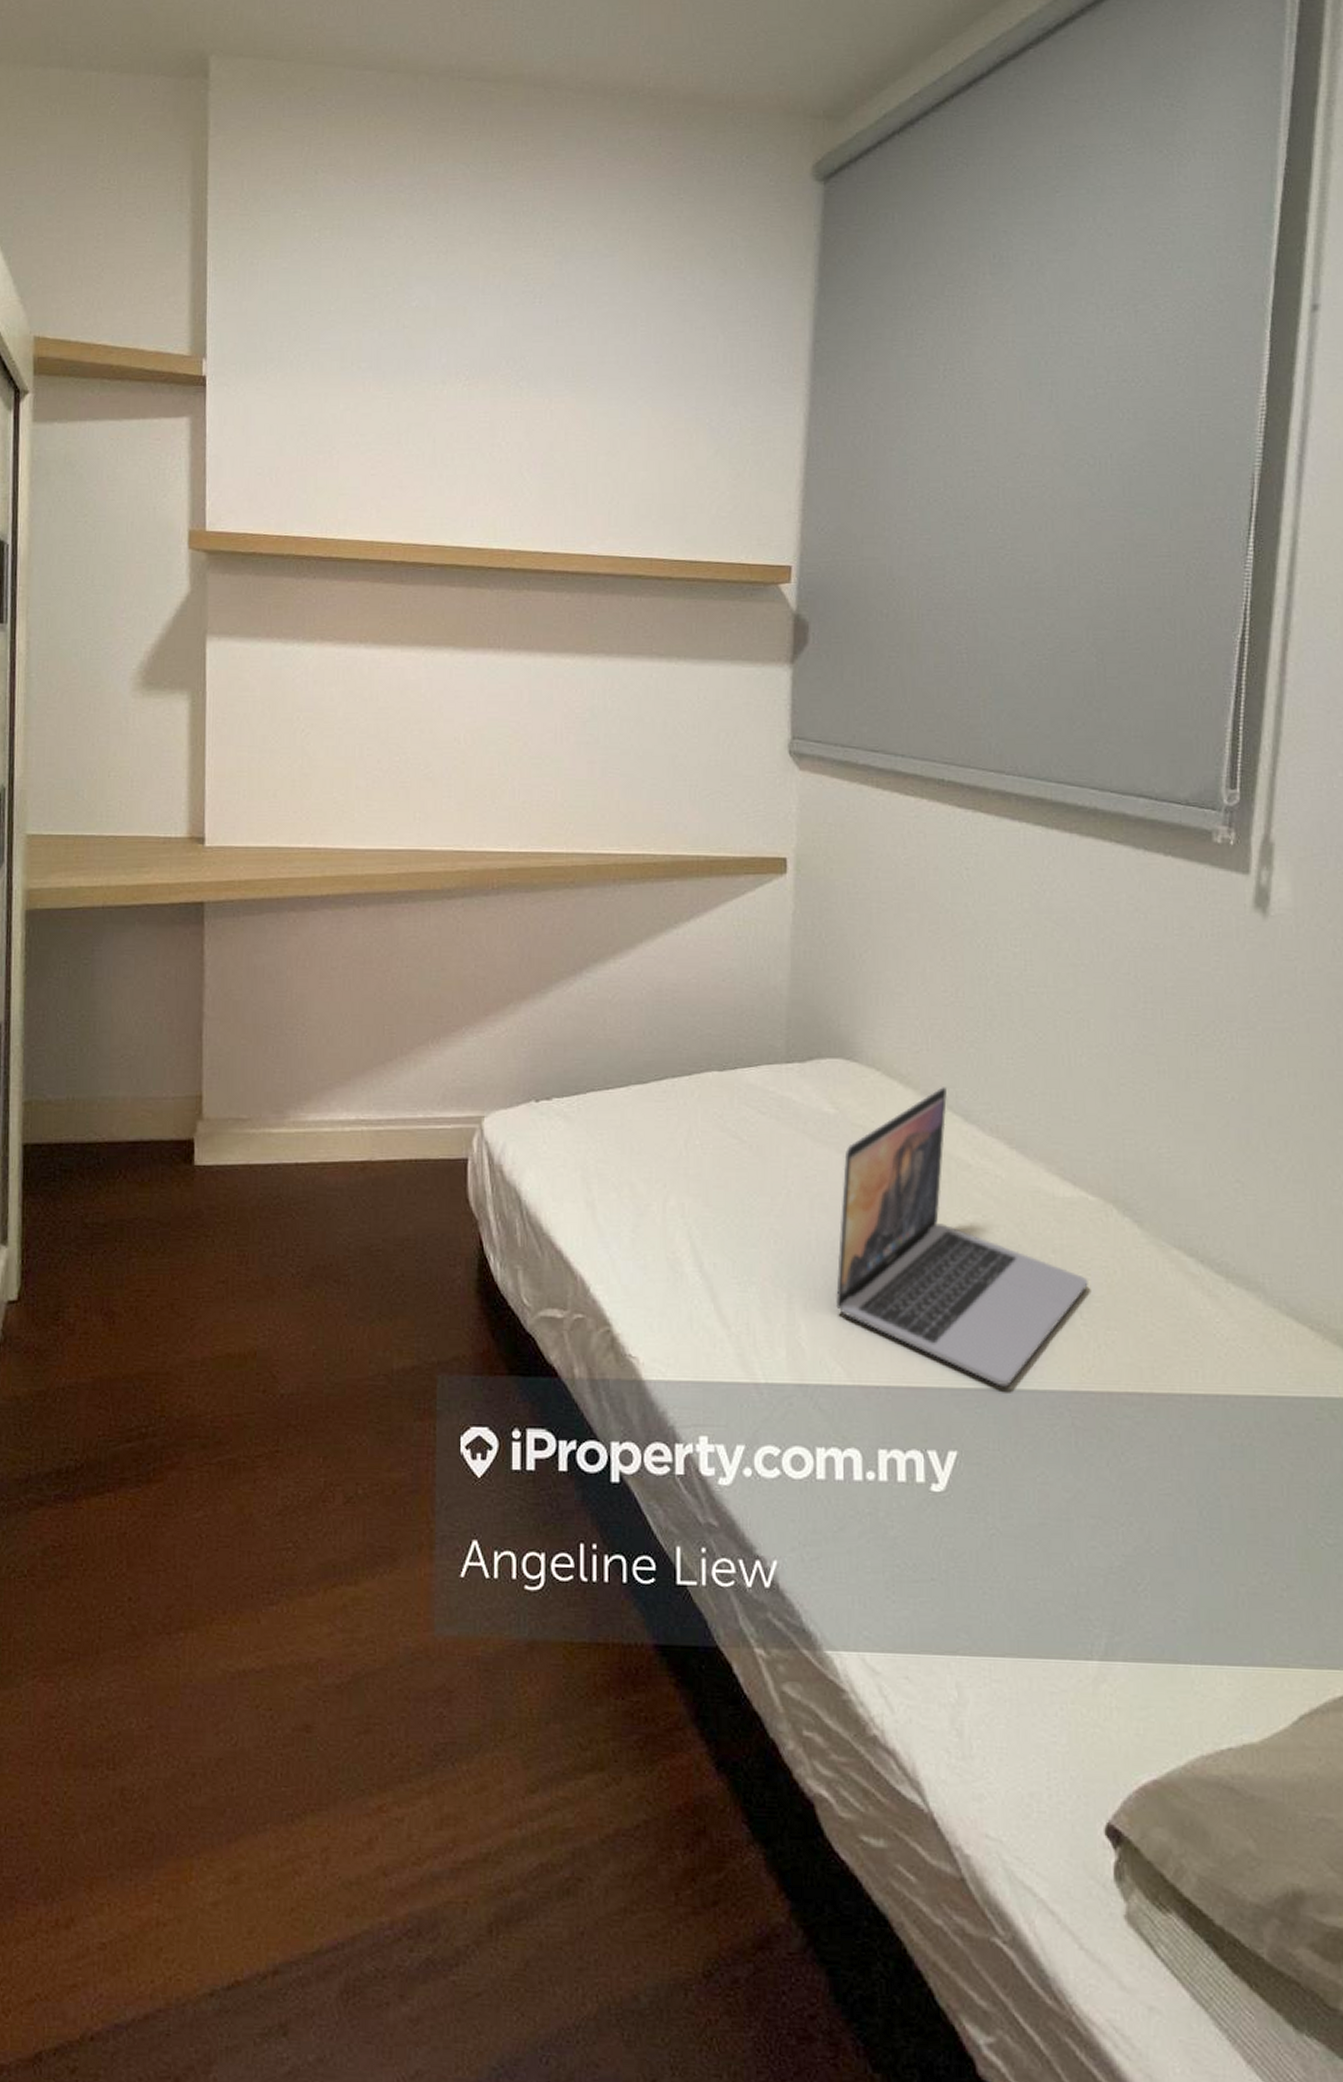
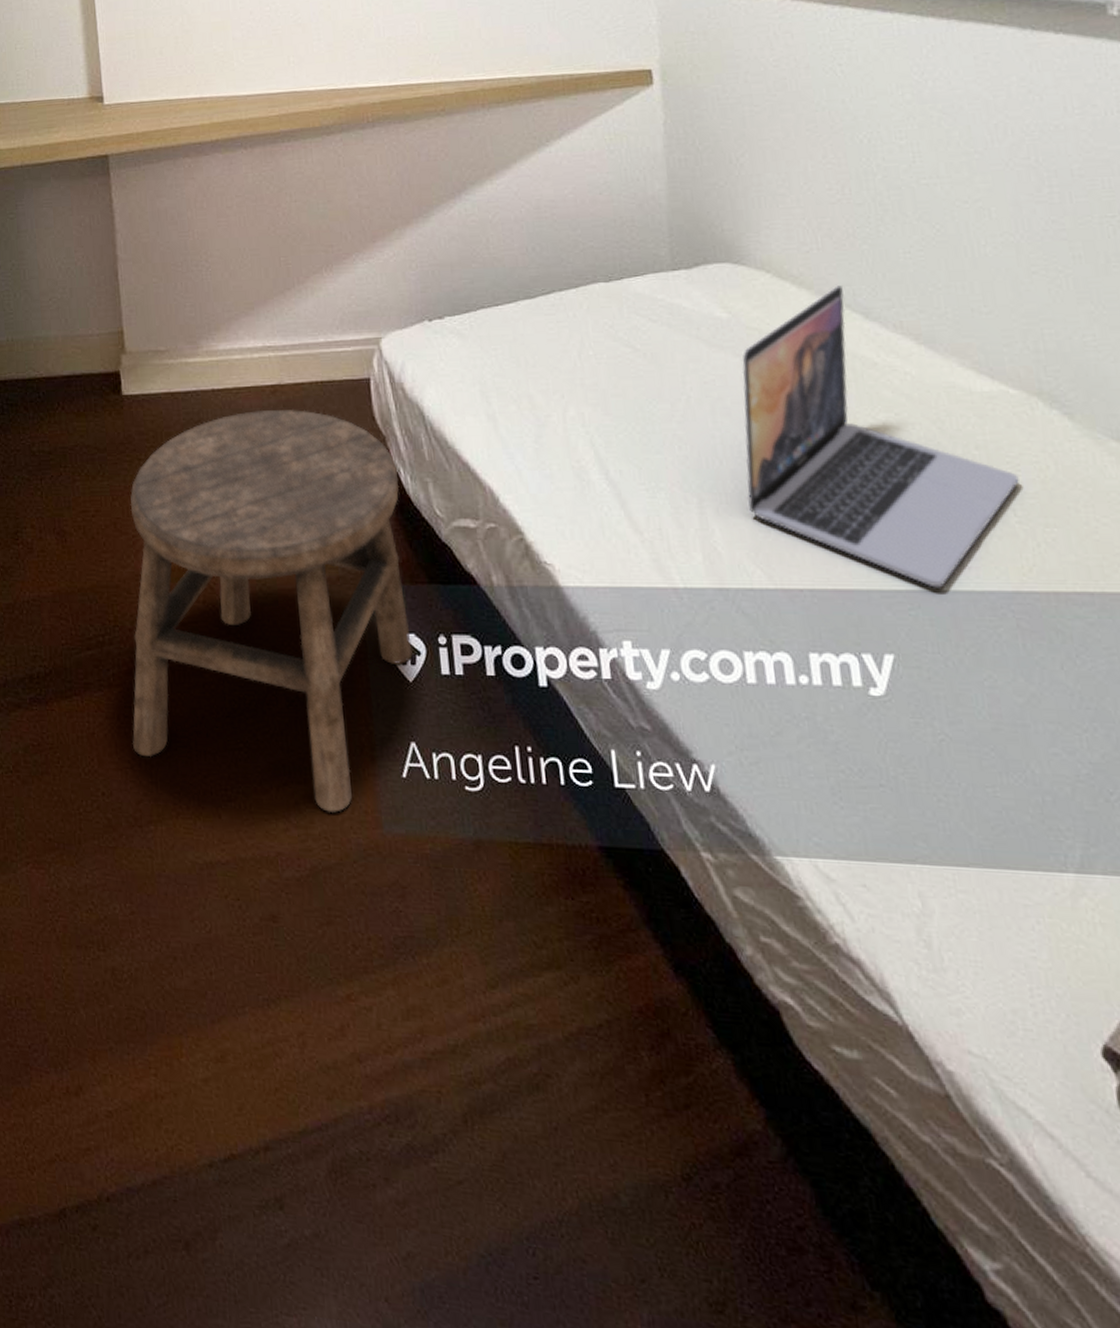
stool: none [168,1187,488,1615] -> present [130,409,413,812]

